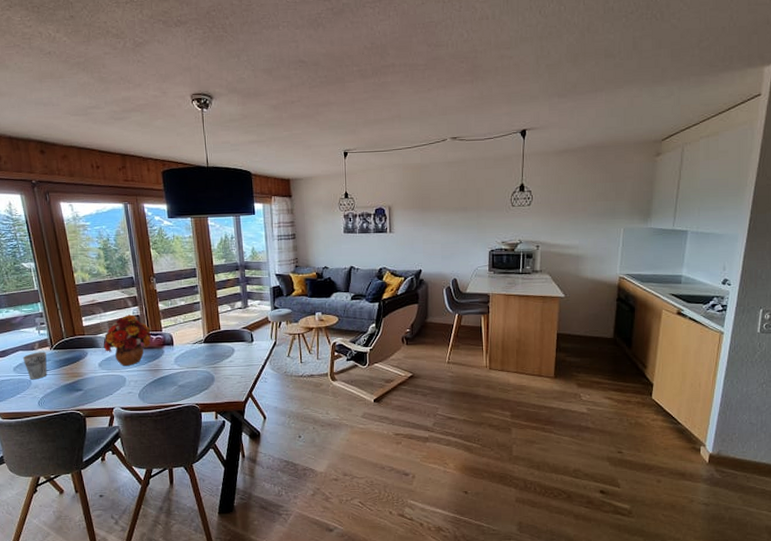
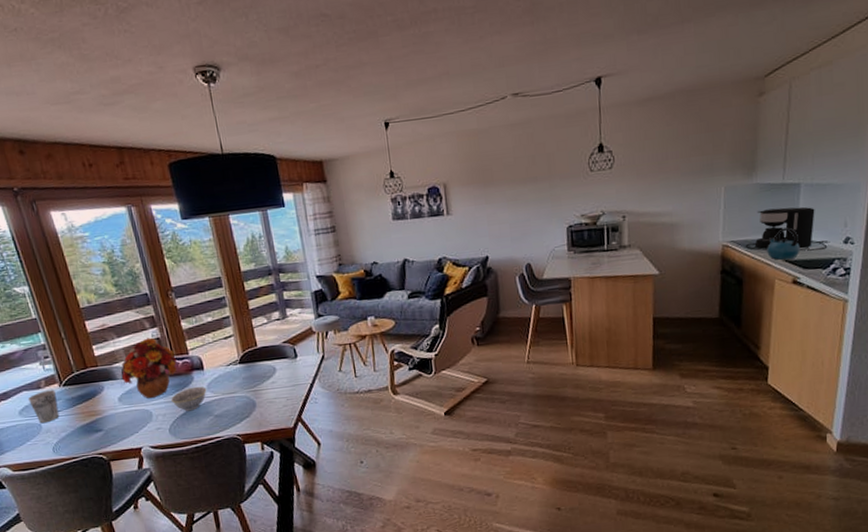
bowl: none [143,359,174,380] -> present [171,386,207,412]
coffee maker: none [639,250,711,288] -> present [746,206,830,252]
kettle: none [657,267,685,294] -> present [767,227,800,260]

